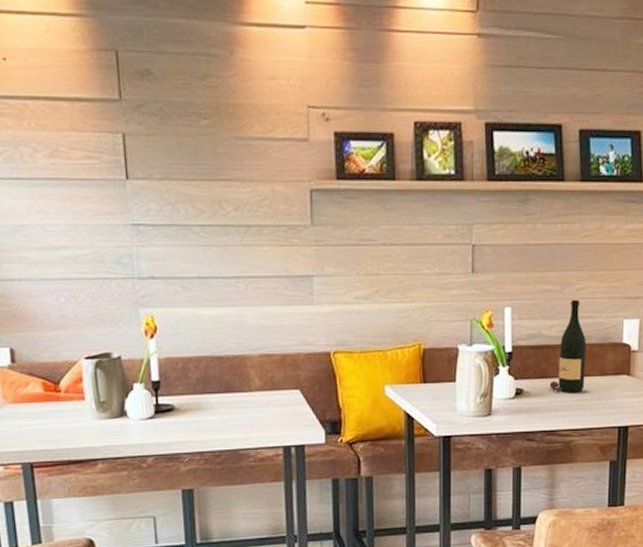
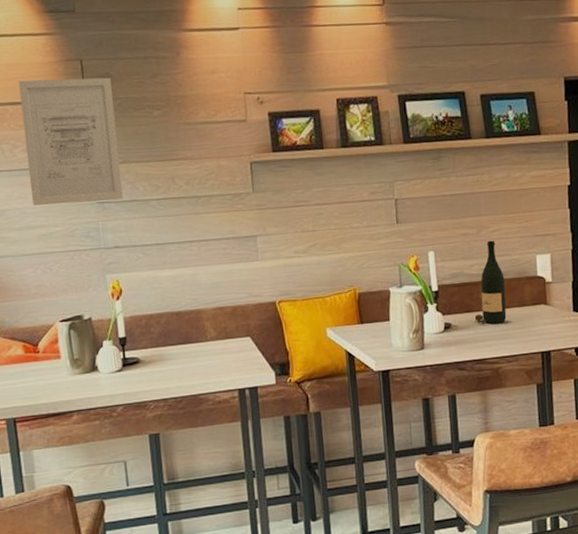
wall art: none [41,70,162,224] -> present [18,77,123,206]

